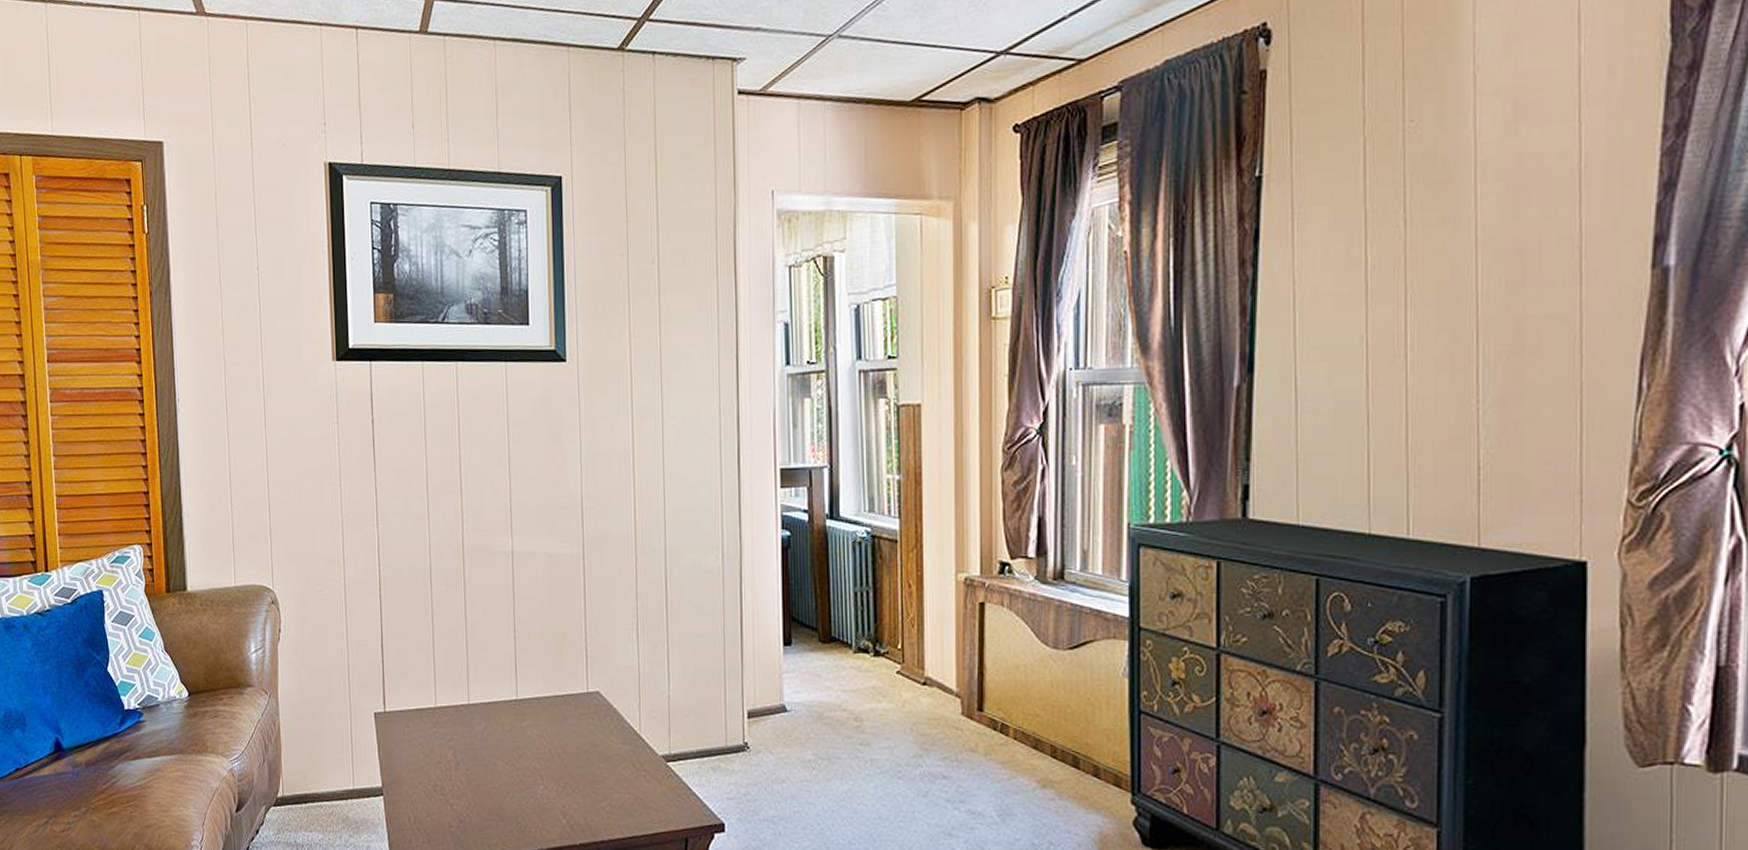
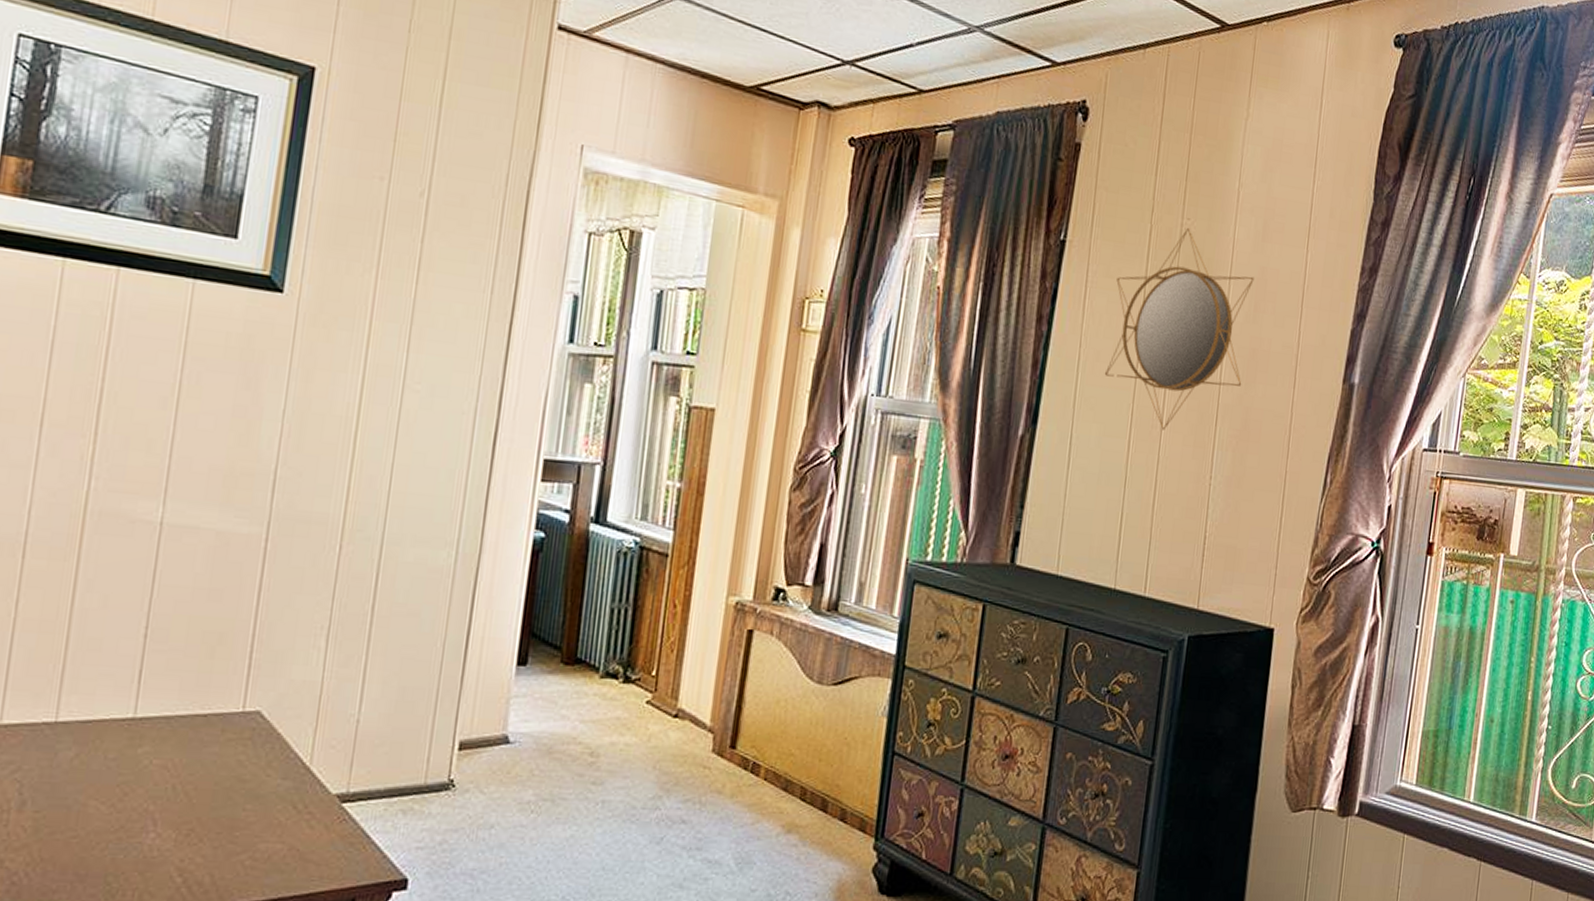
home mirror: none [1327,130,1508,358] -> present [1104,227,1254,431]

